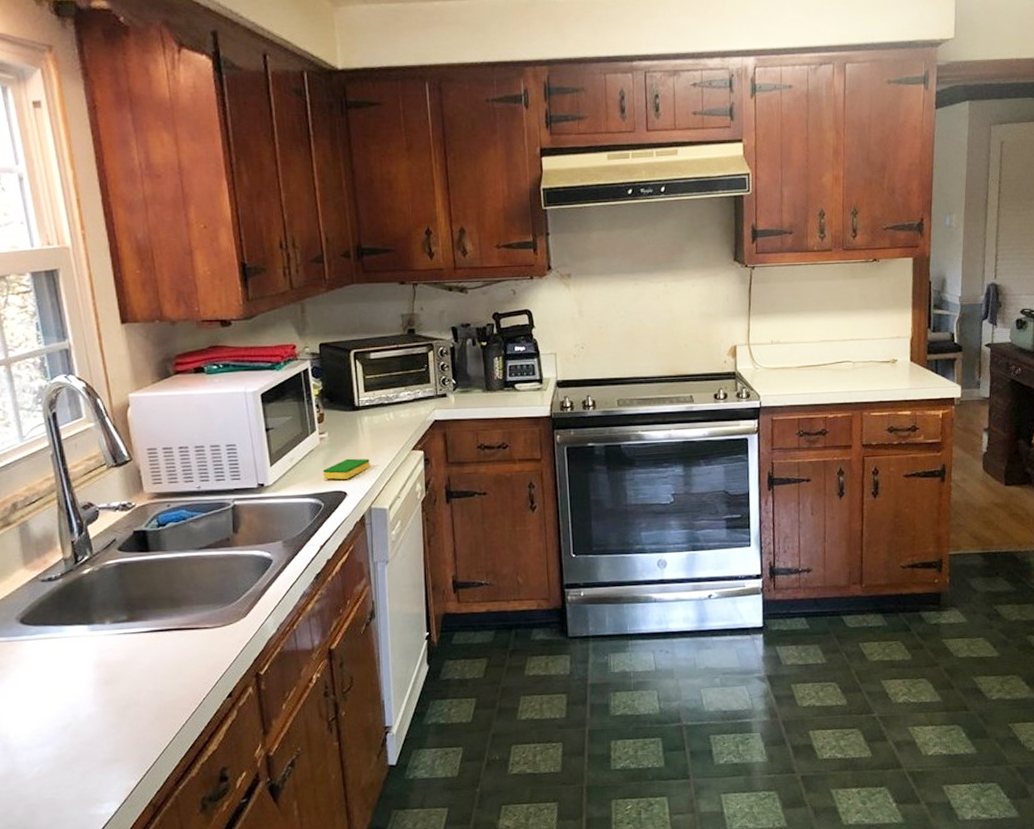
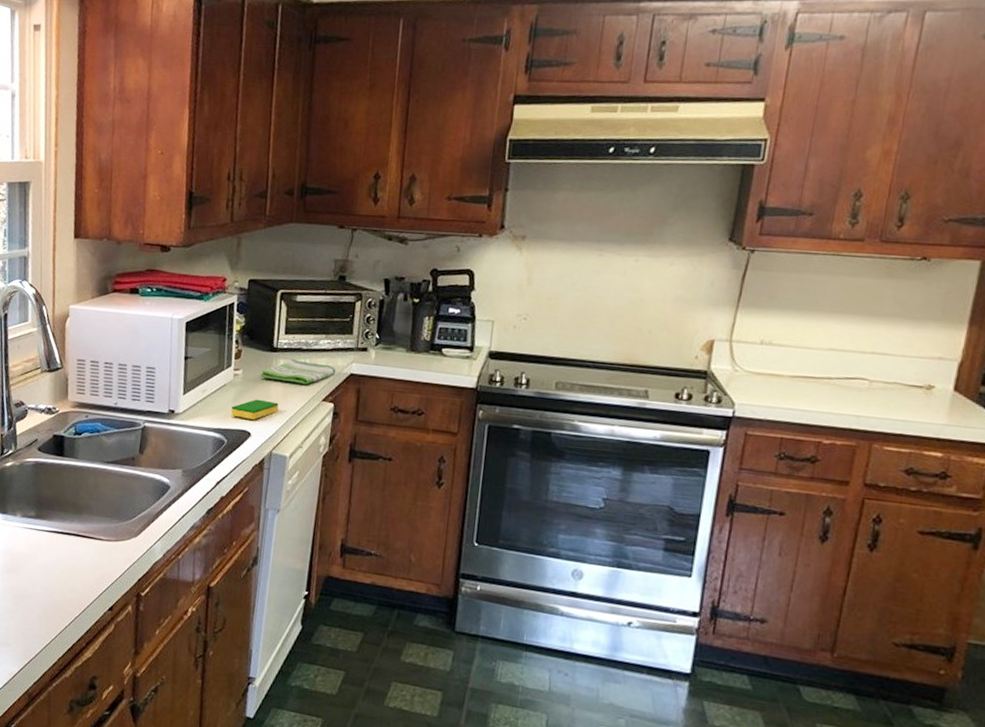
dish towel: none [346,414,421,438] -> present [260,358,336,385]

